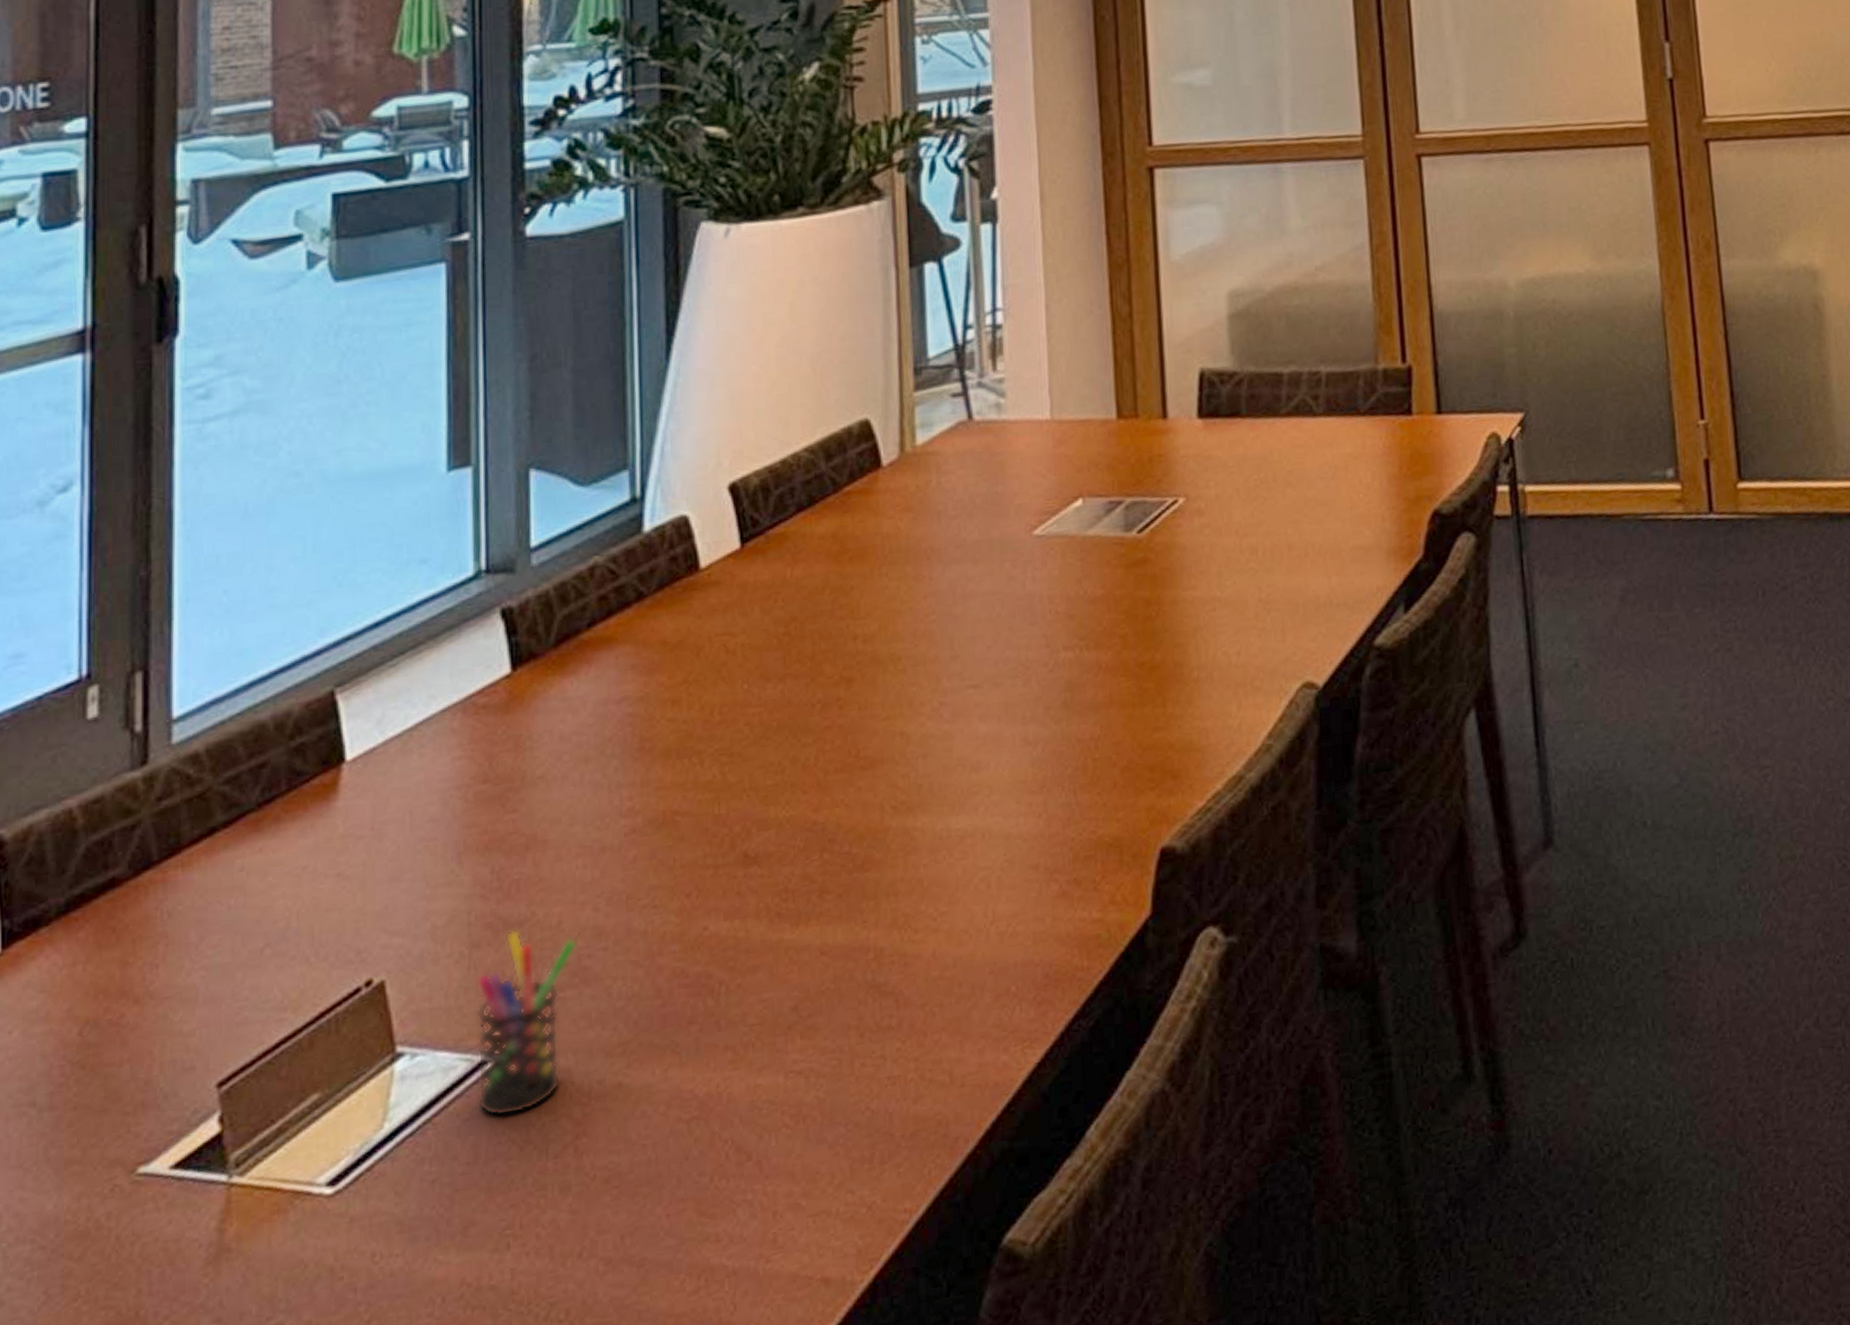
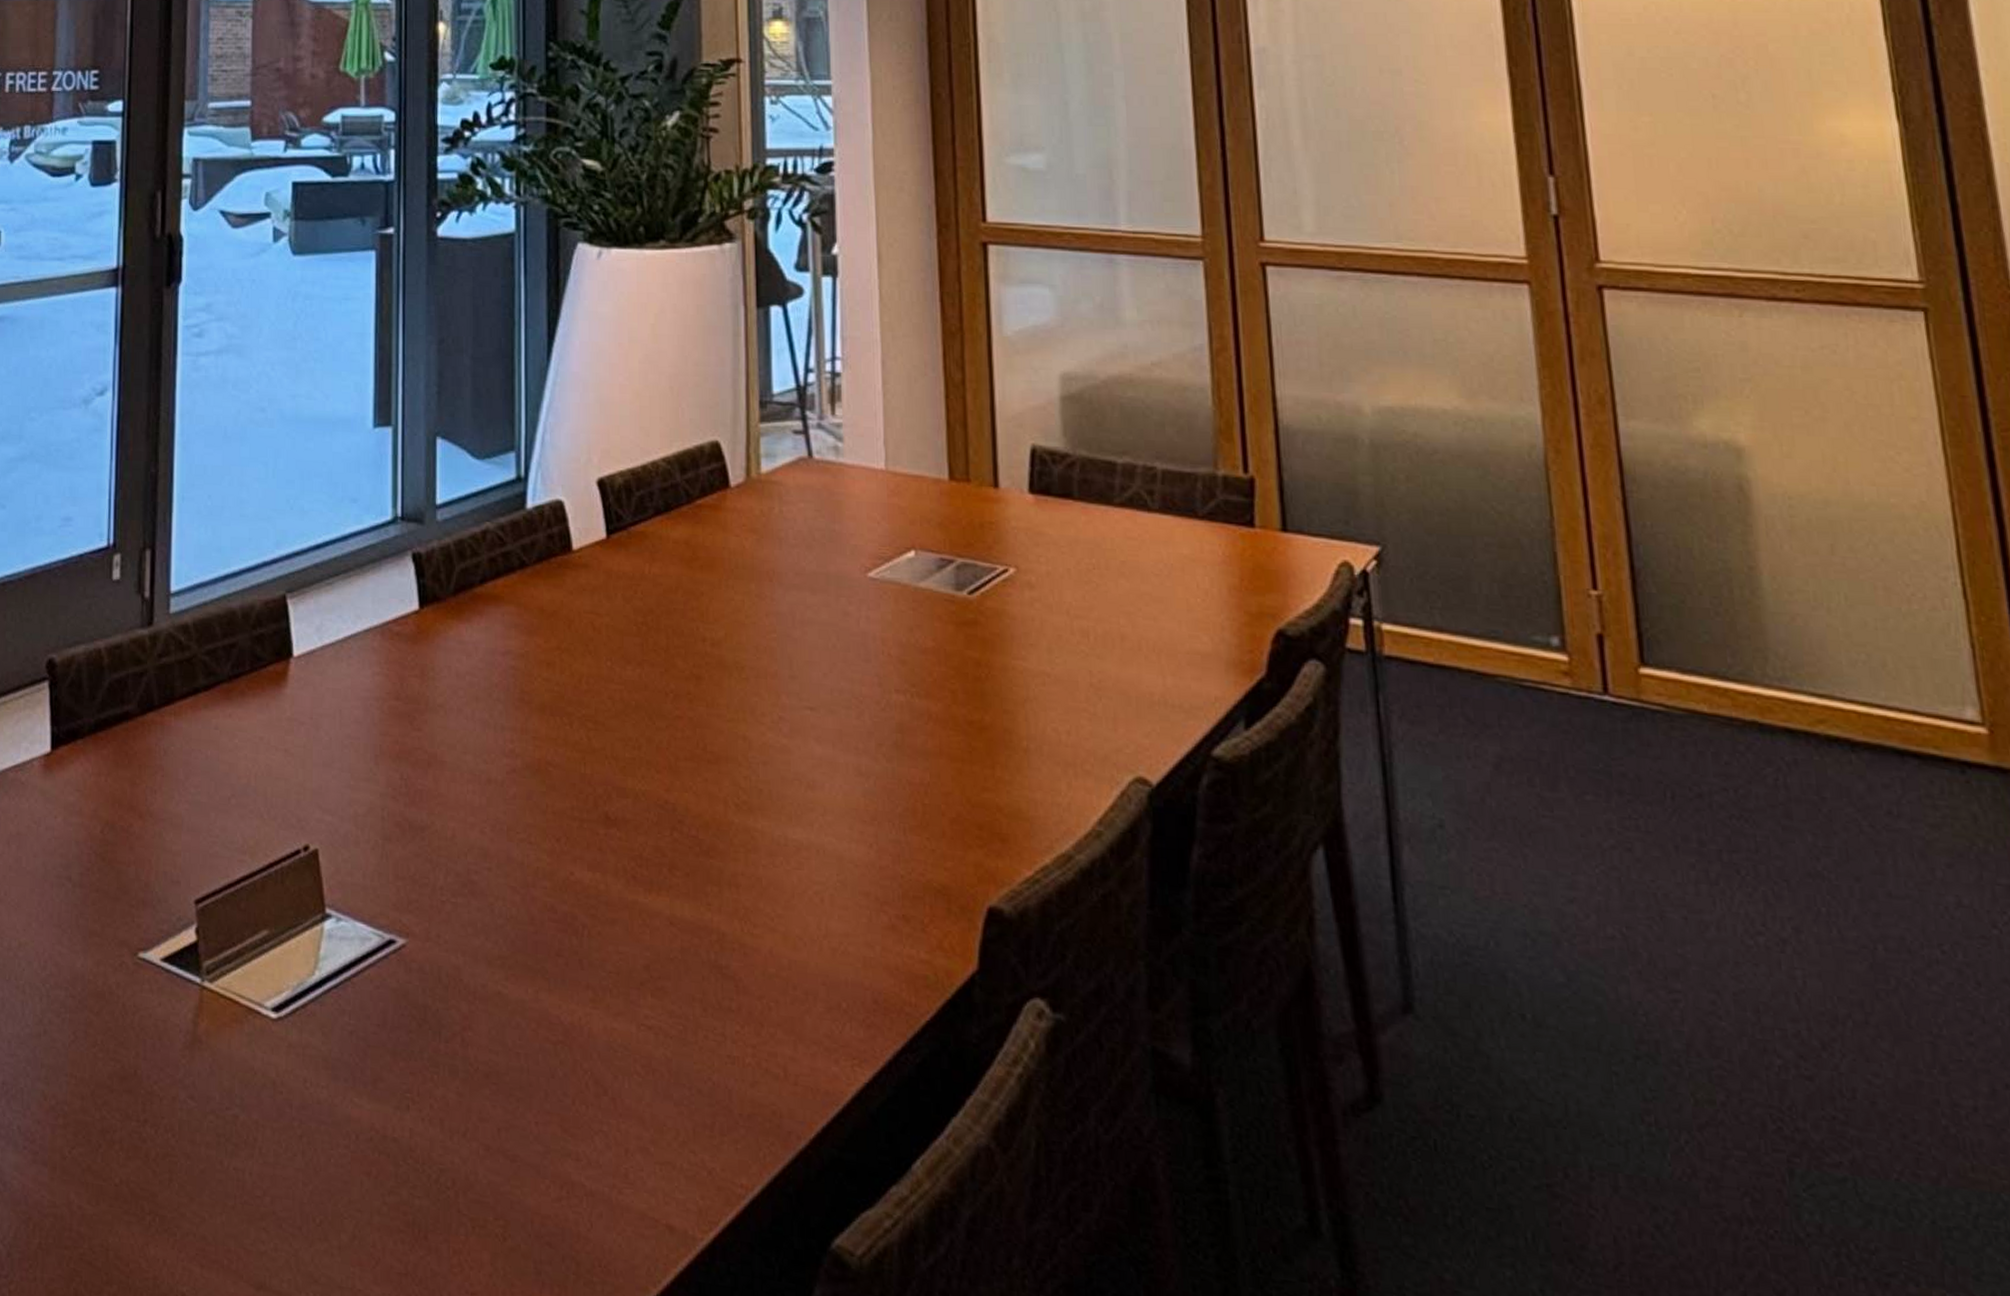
pen holder: present [476,930,578,1118] -> none [386,833,467,995]

